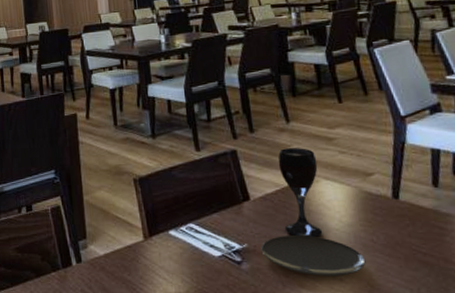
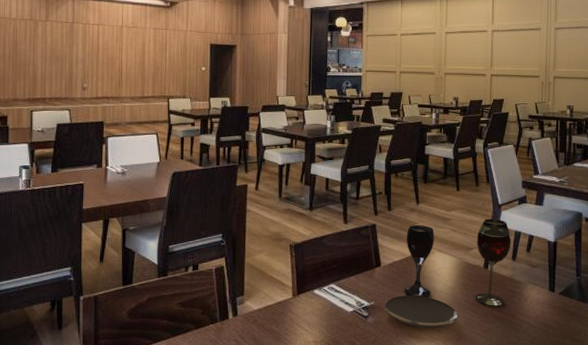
wineglass: none [375,134,430,246] -> present [476,219,511,305]

